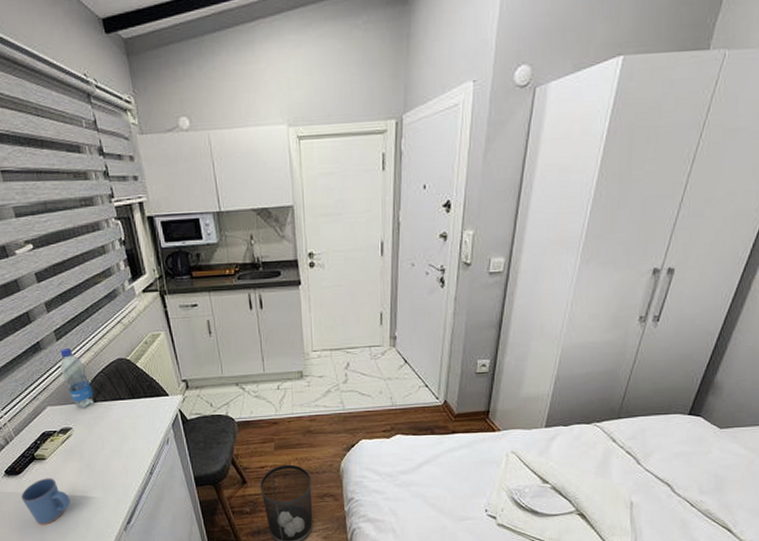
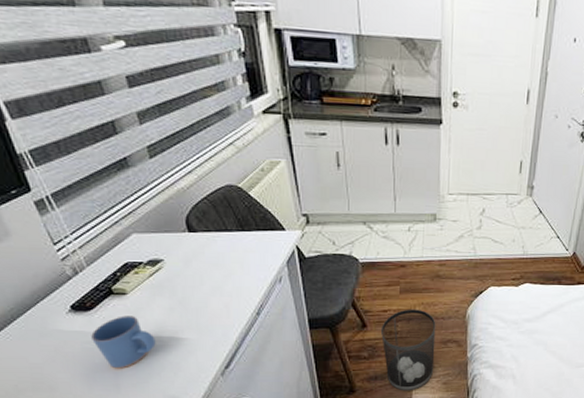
bottle: present [60,347,95,408] -> none [153,167,195,238]

